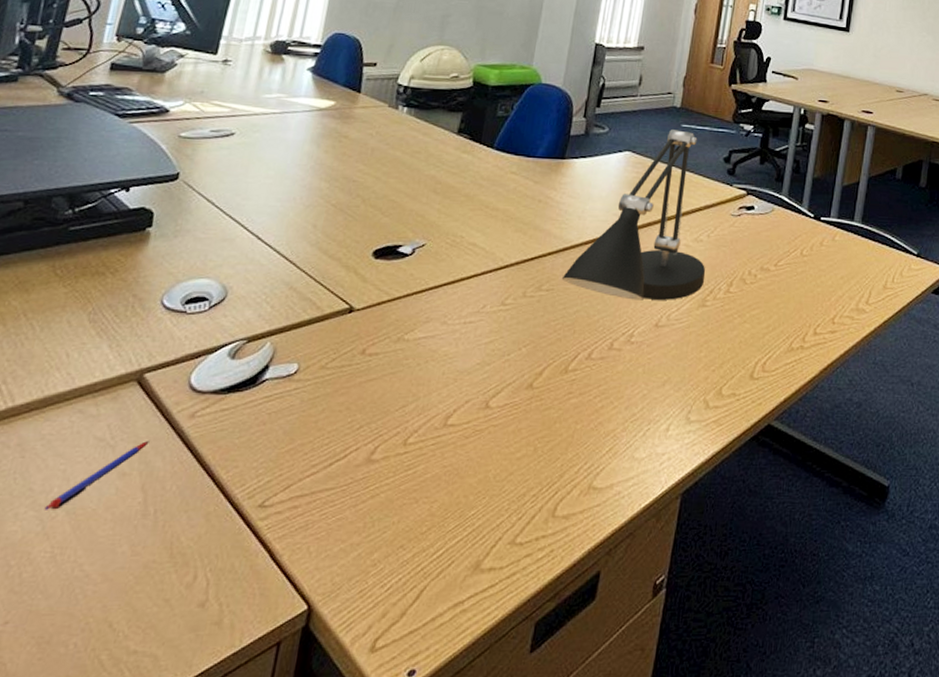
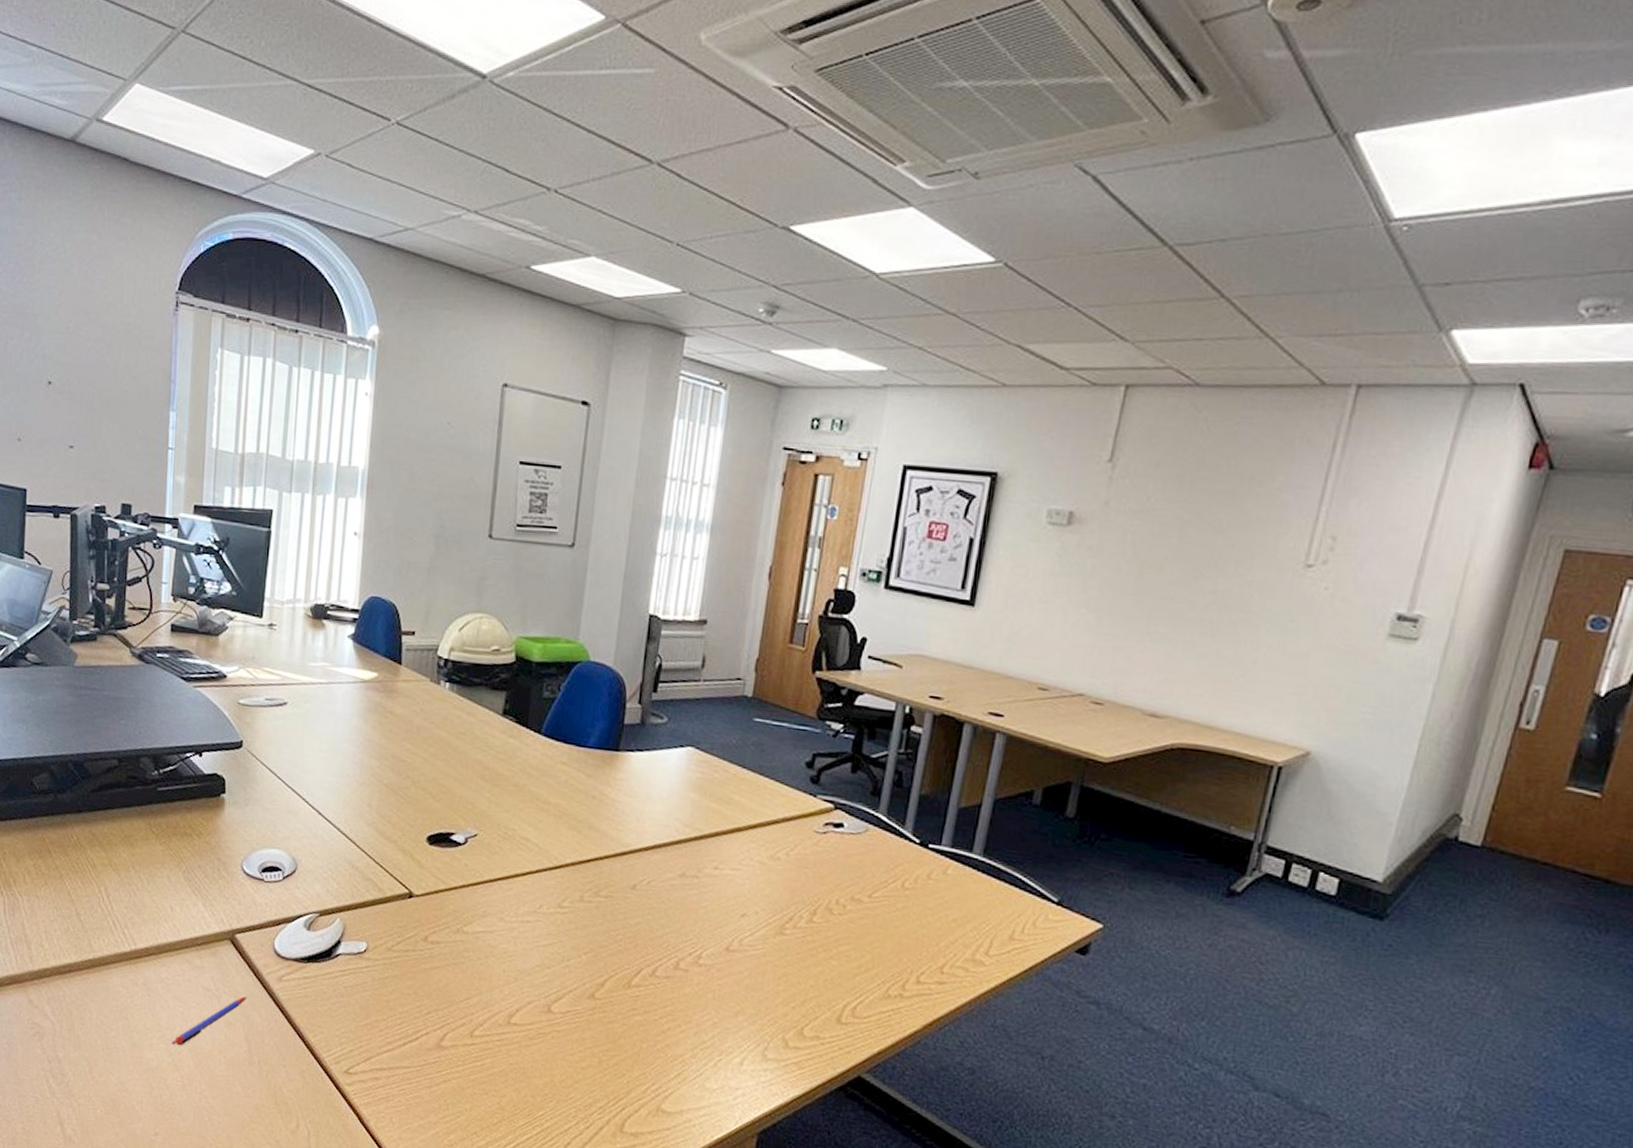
desk lamp: present [561,129,705,300] -> none [620,724,783,923]

